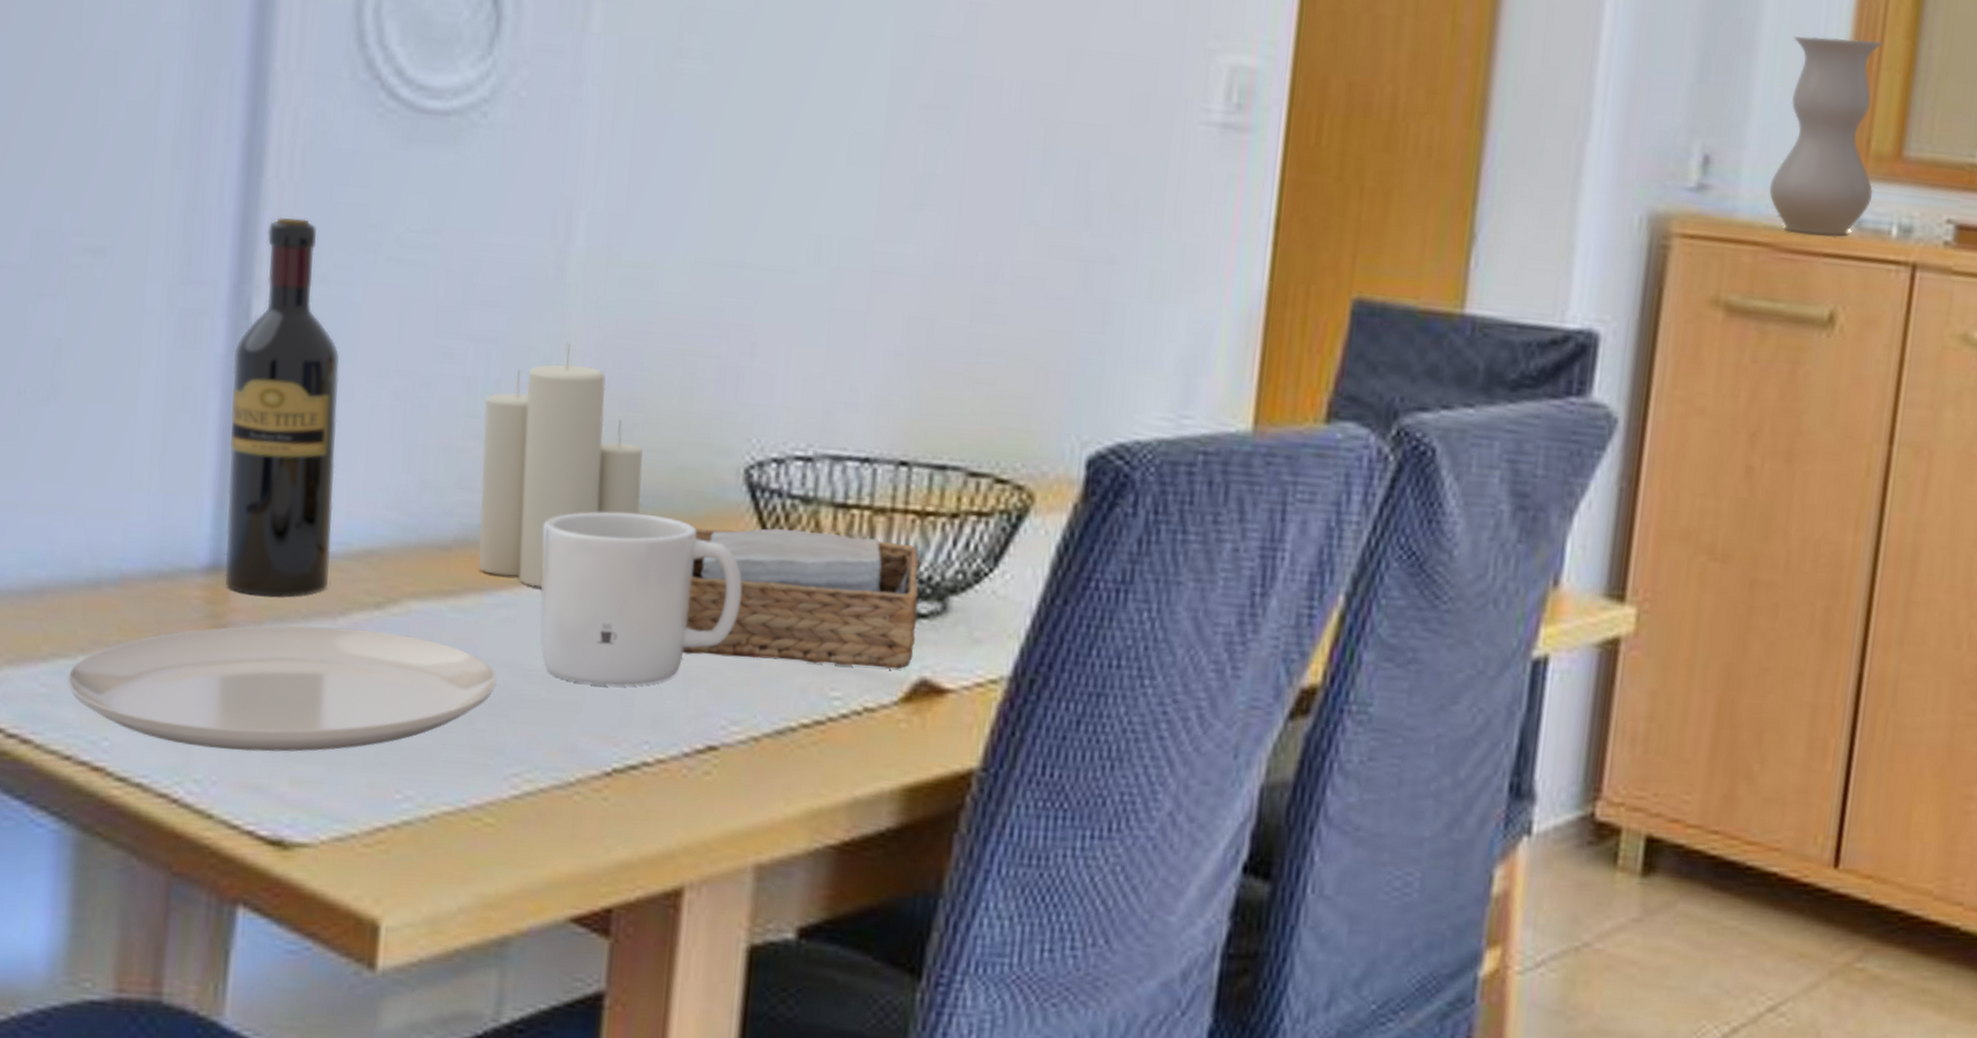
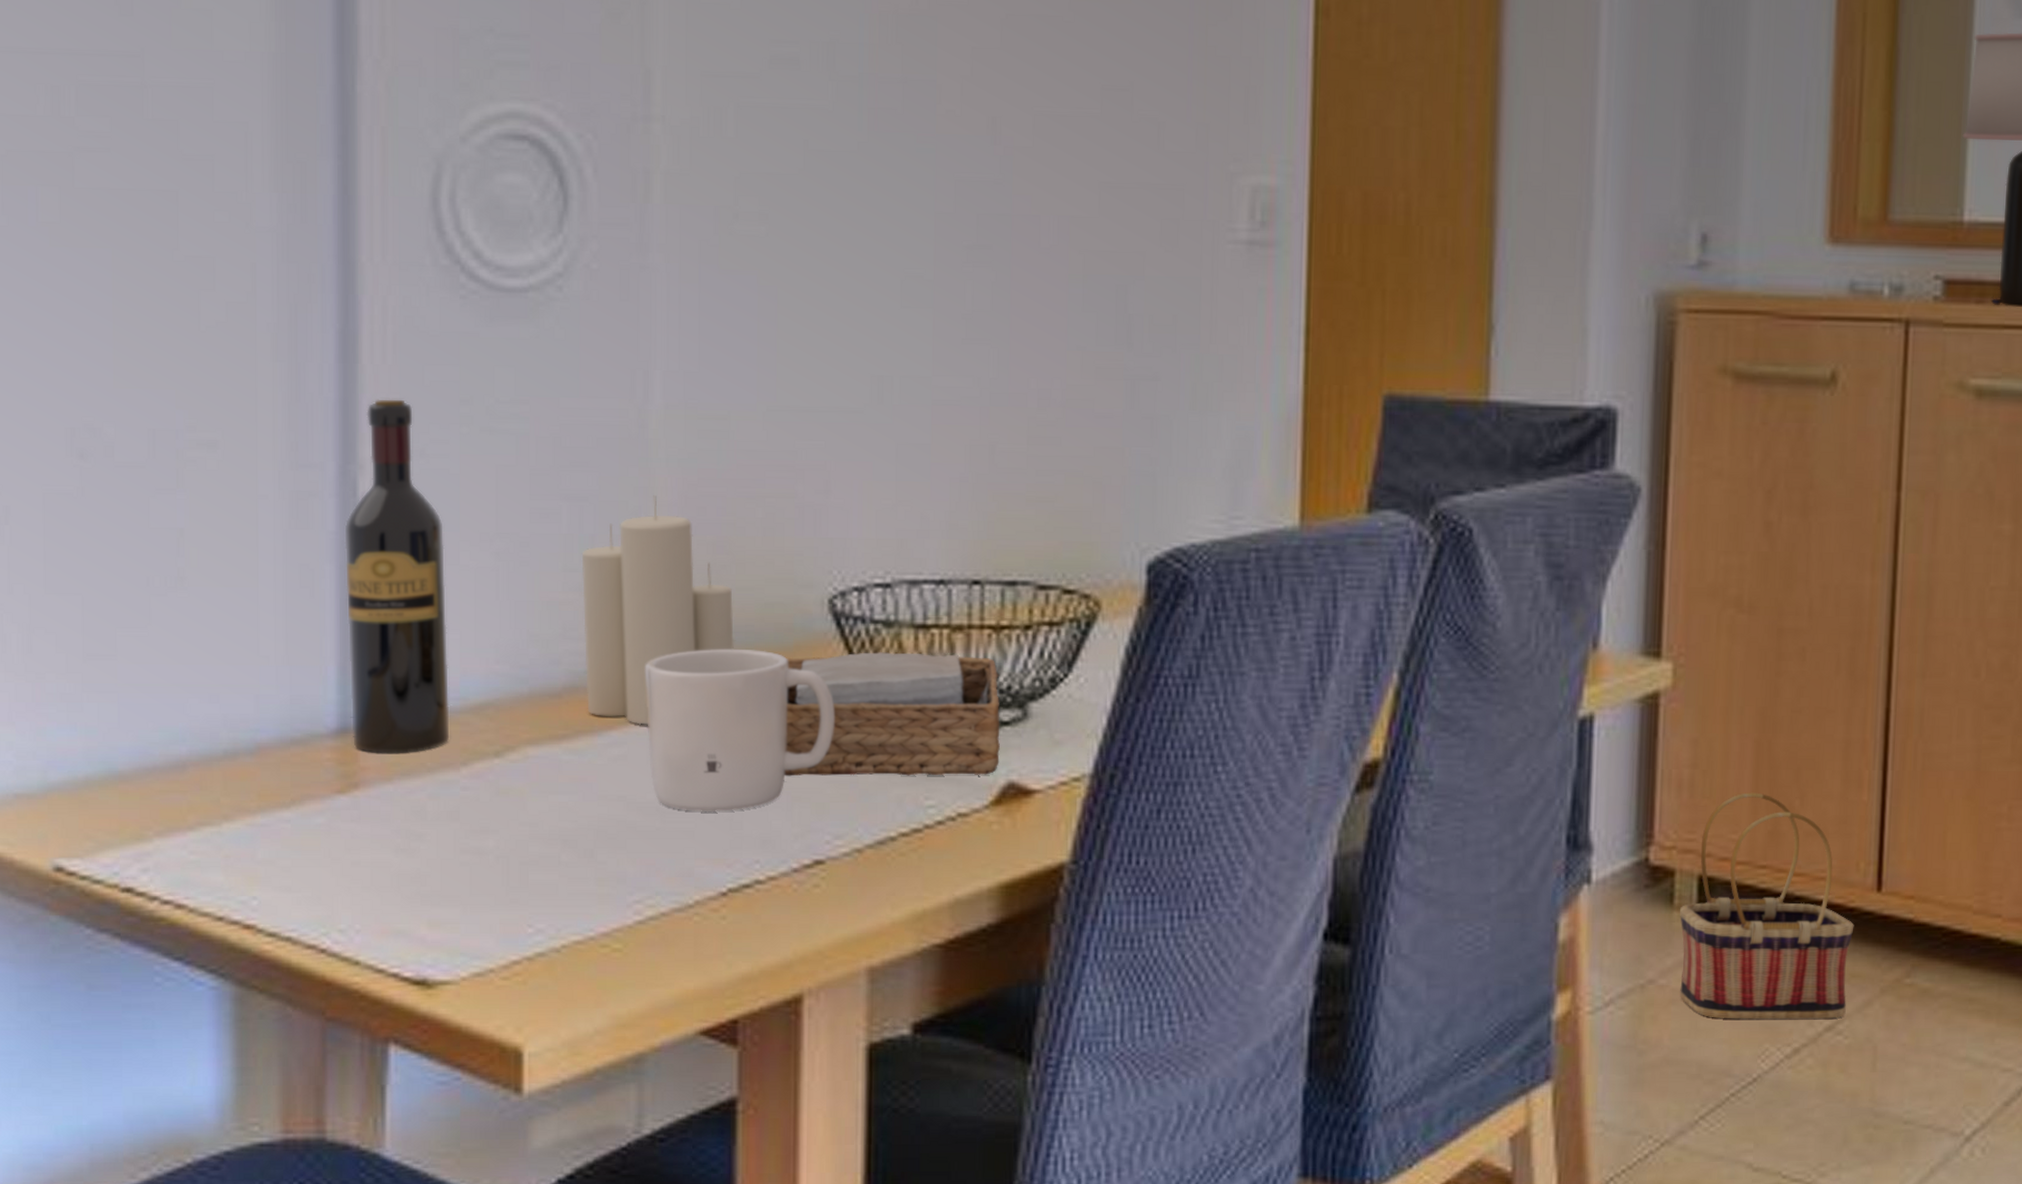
plate: present [67,625,497,752] -> none [214,777,613,900]
basket: none [1616,752,1807,1000] -> present [1680,792,1854,1019]
vase: present [1769,35,1883,238] -> none [1765,114,1863,302]

